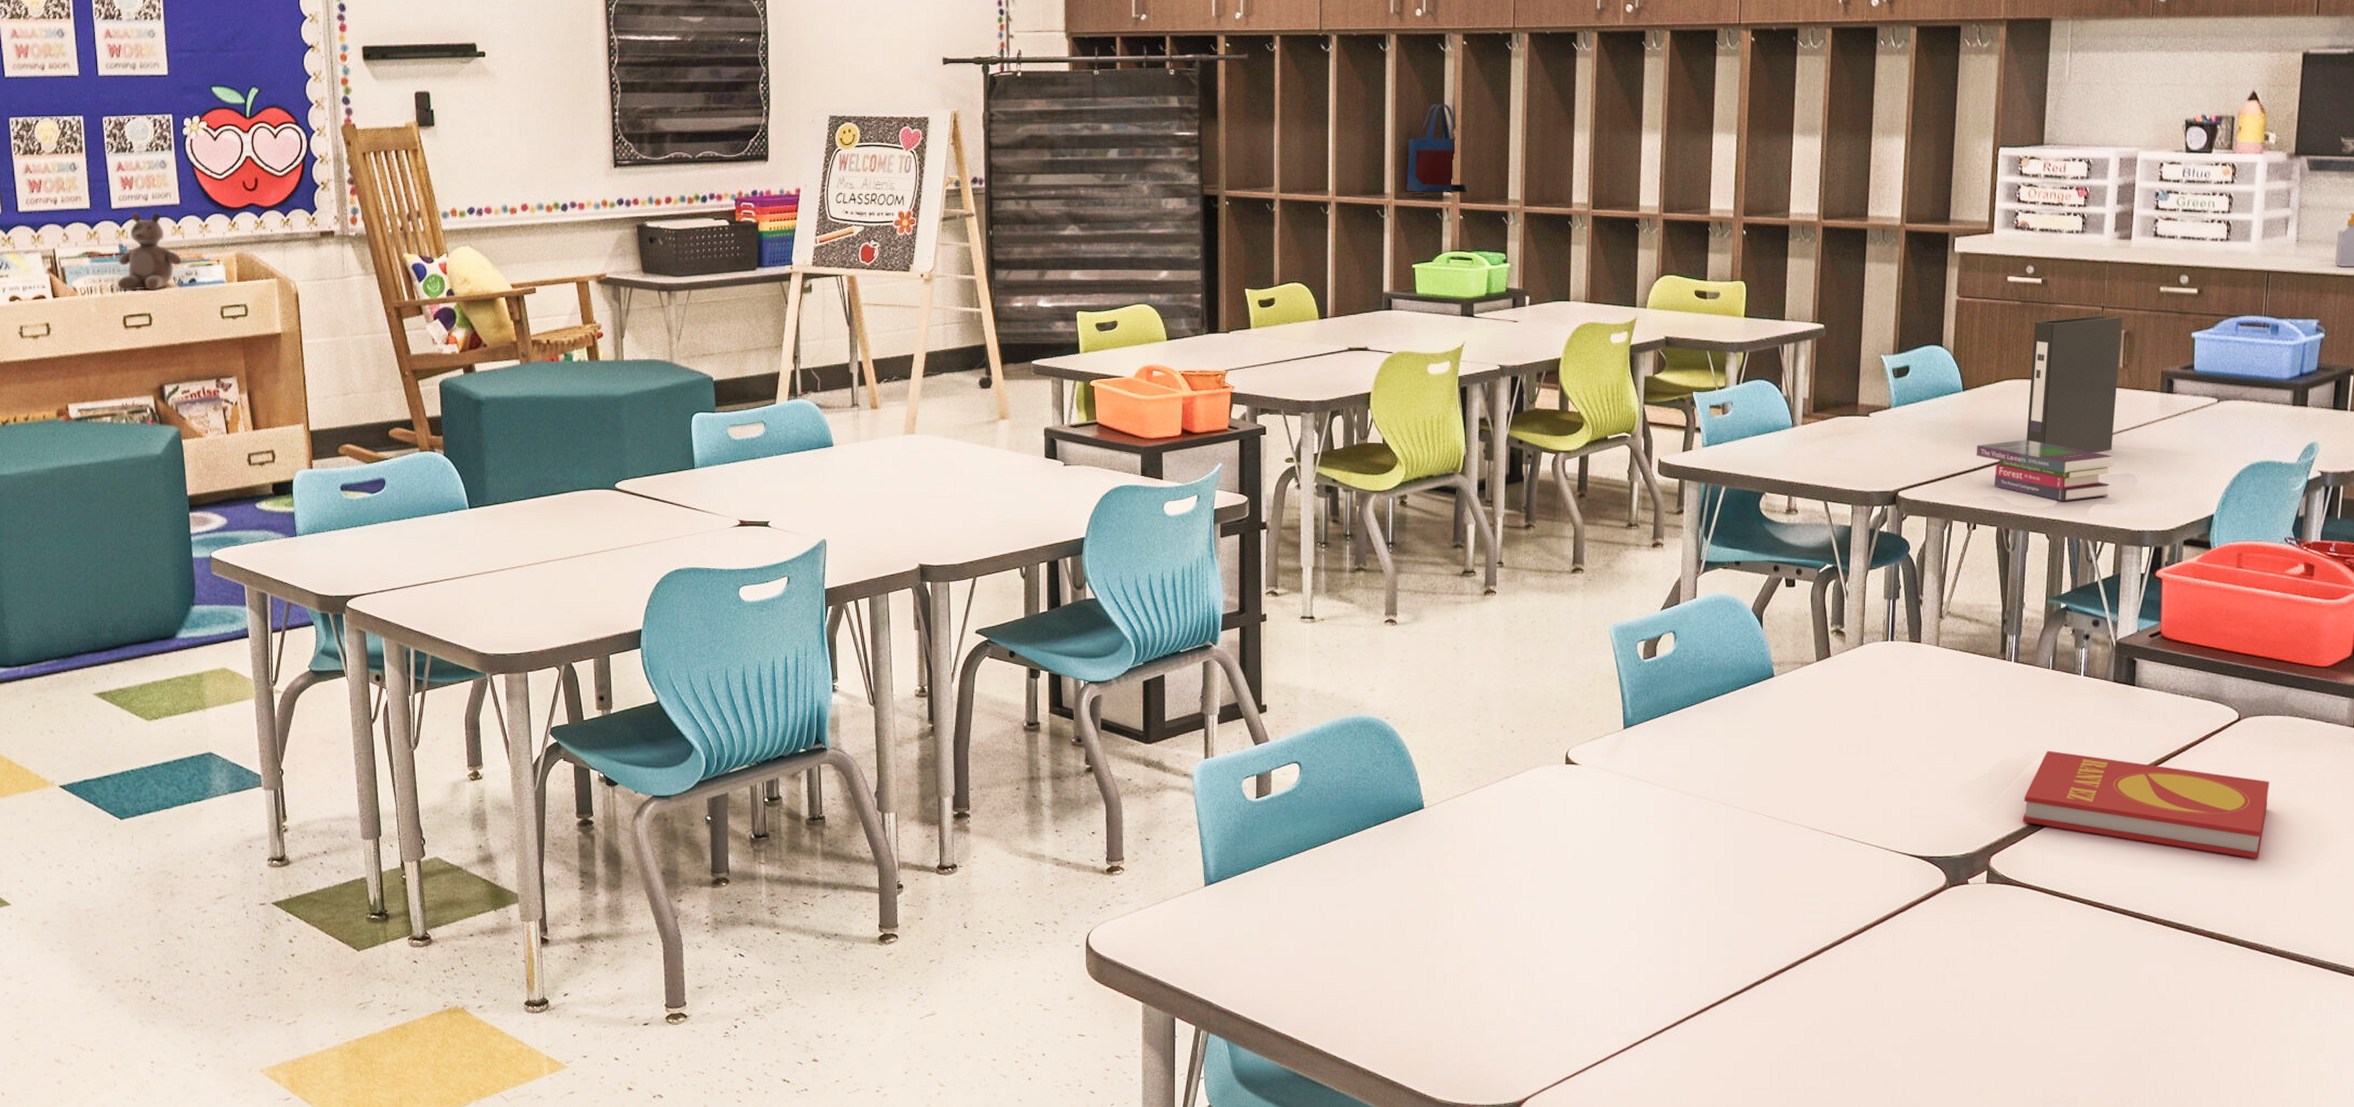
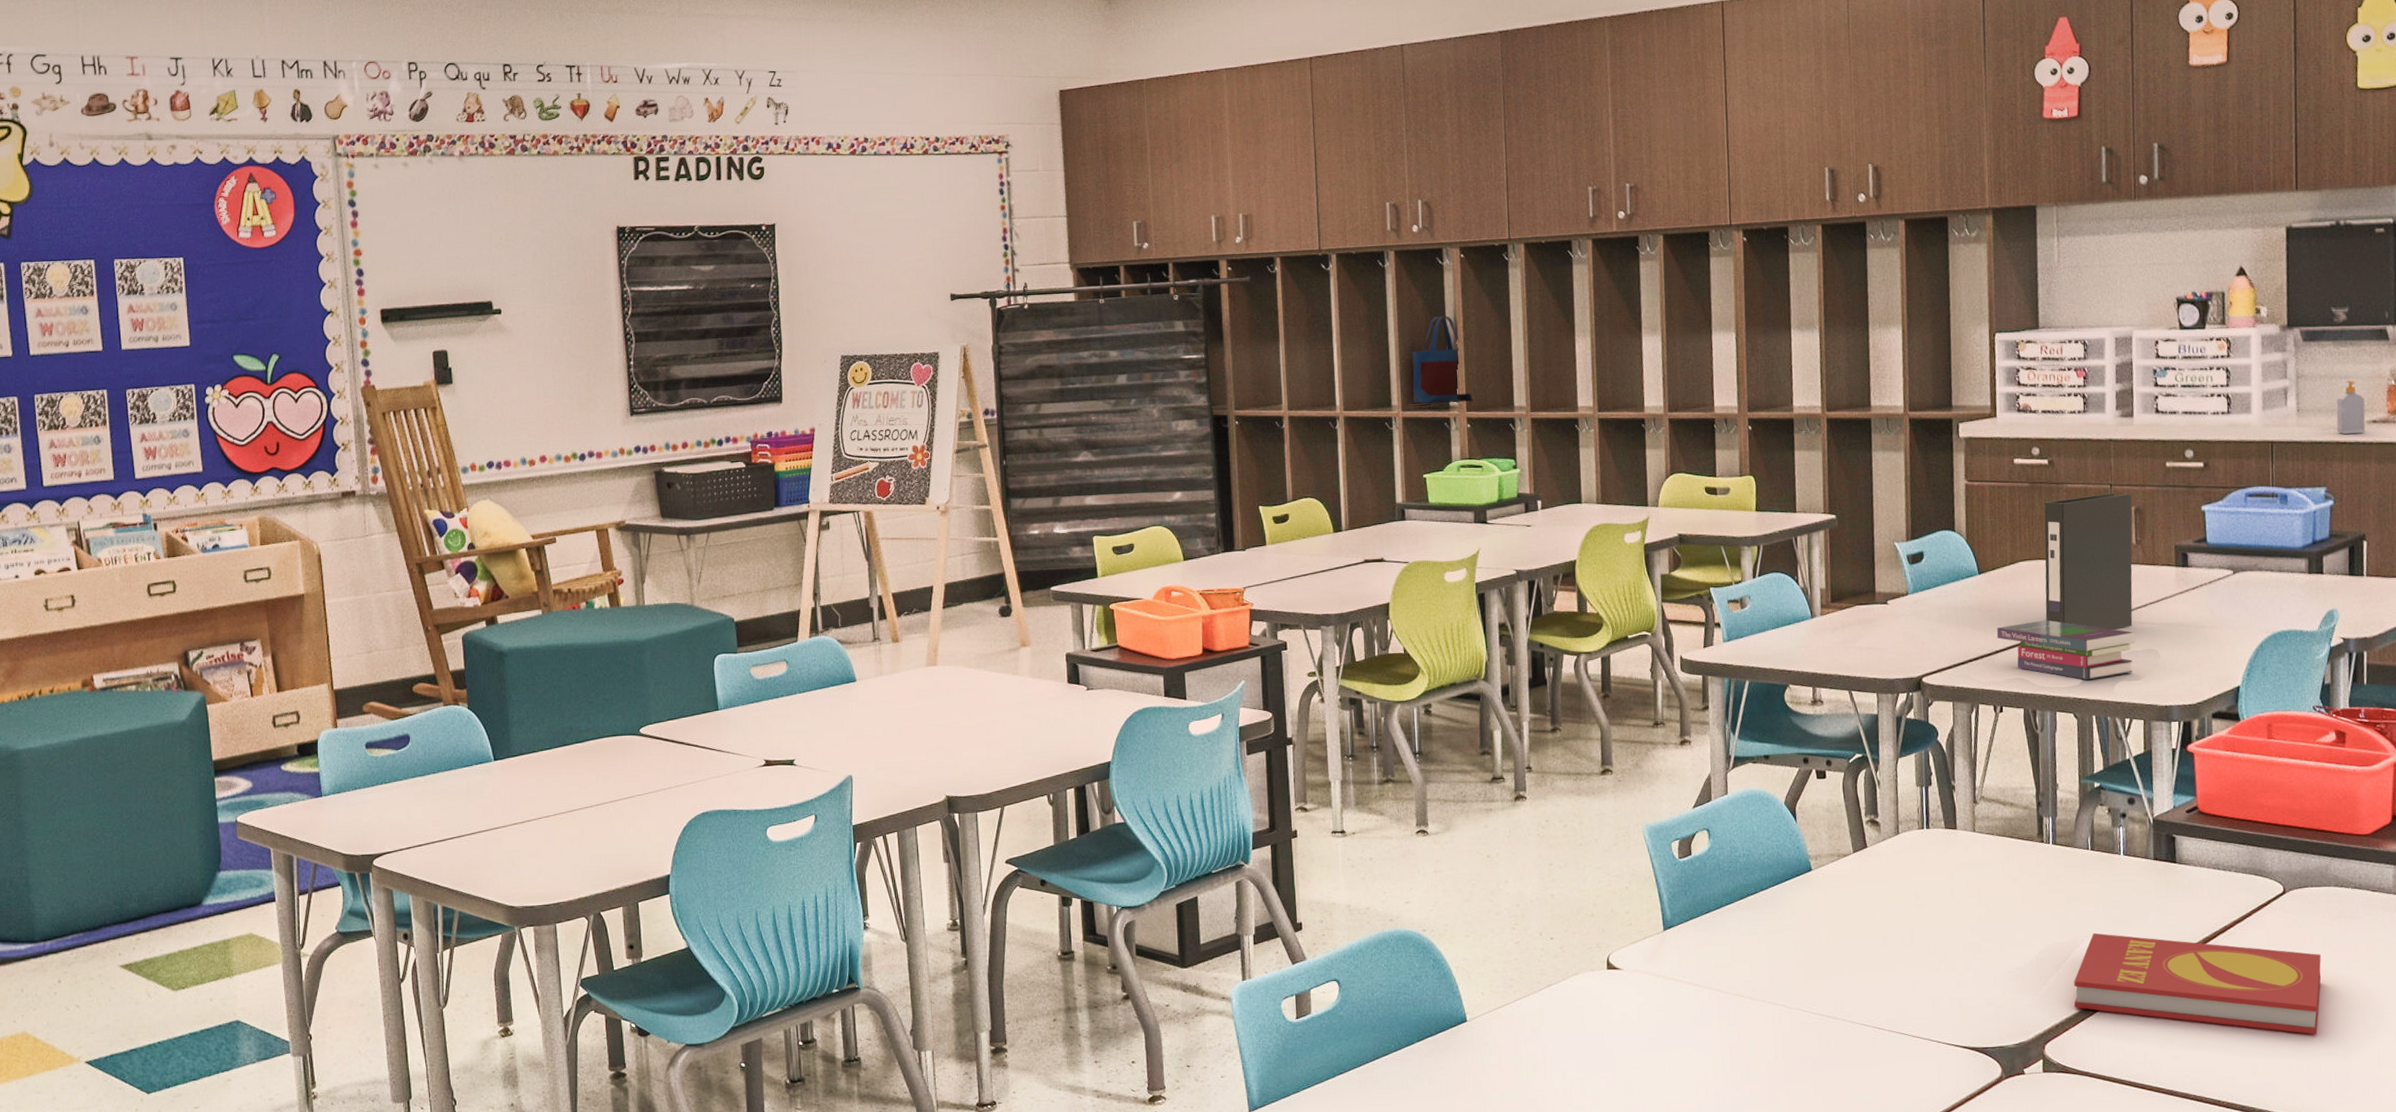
stuffed animal: present [117,212,182,291] -> none [141,481,205,559]

